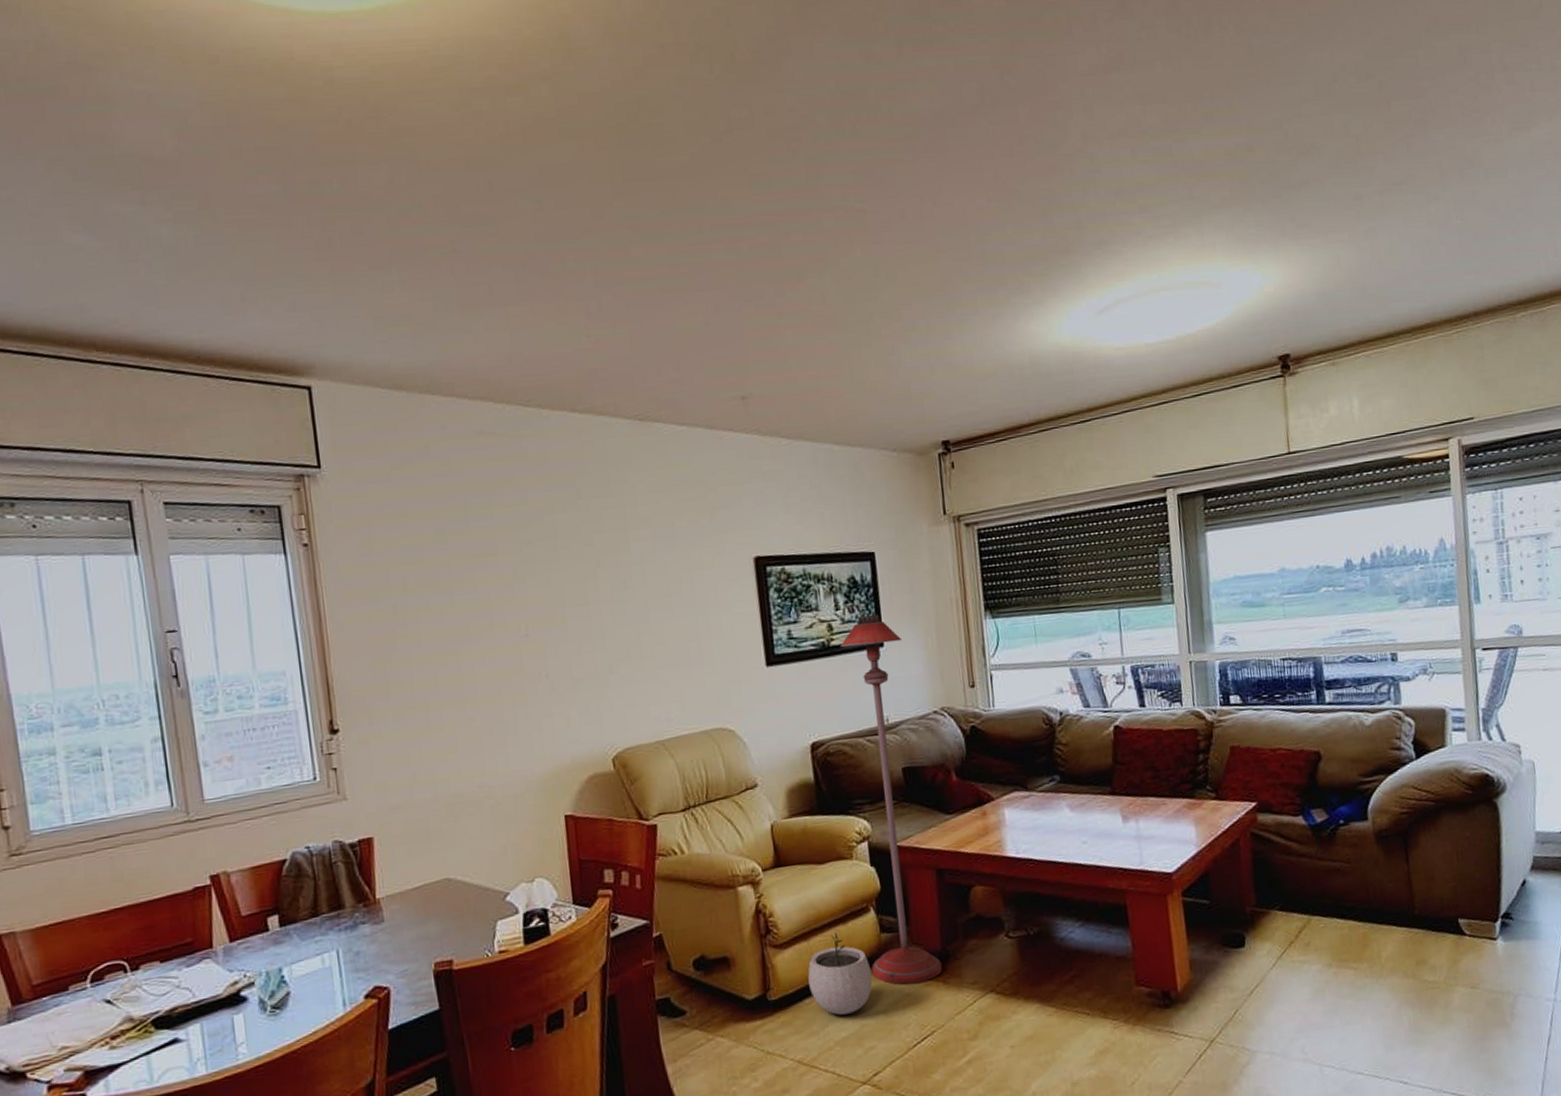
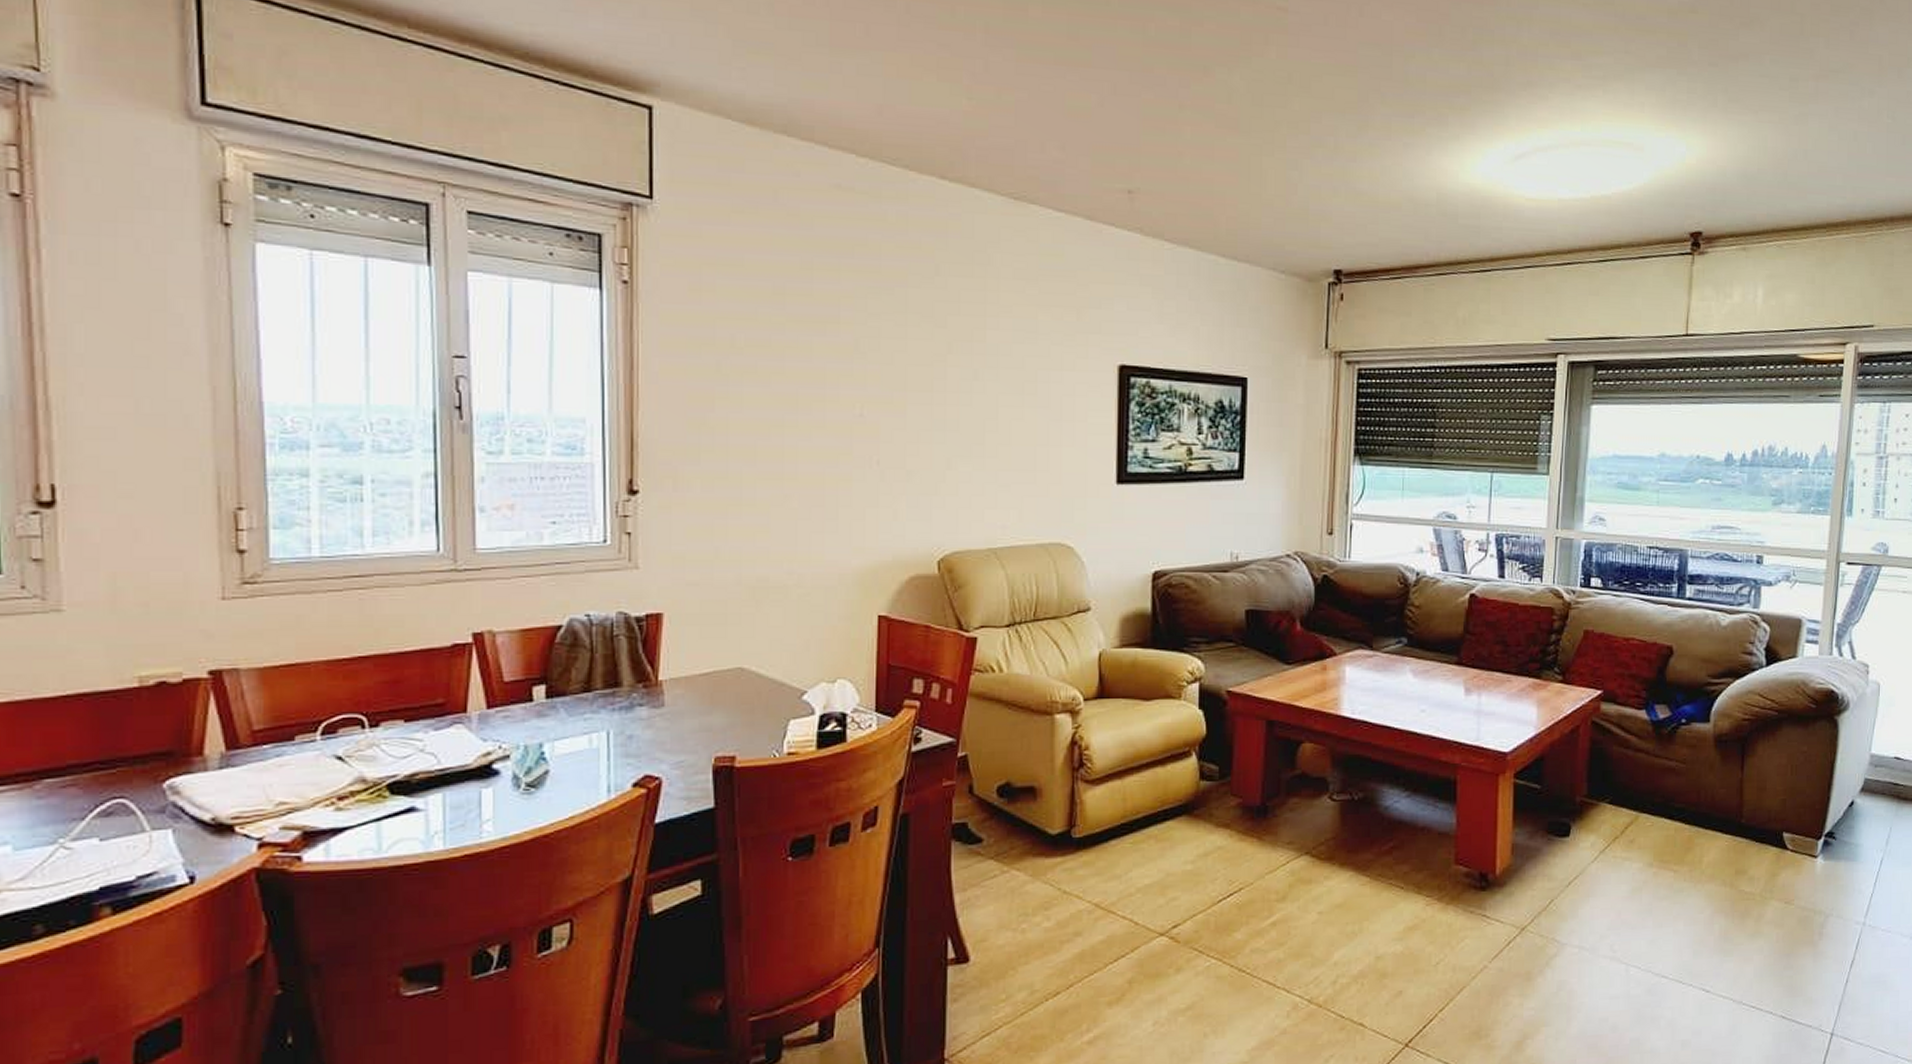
plant pot: present [808,932,873,1015] -> none [1117,774,1185,861]
floor lamp: present [840,614,942,985] -> none [1185,443,1263,837]

